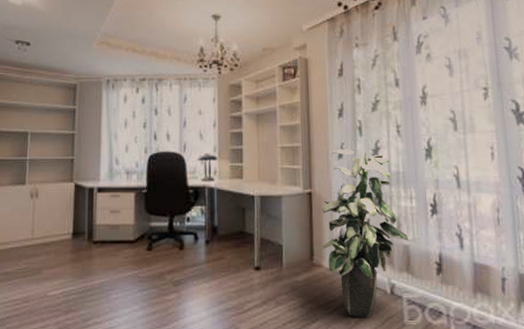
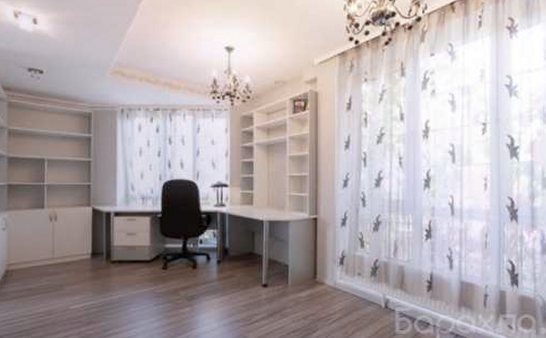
indoor plant: present [322,149,409,318] -> none [325,178,404,328]

